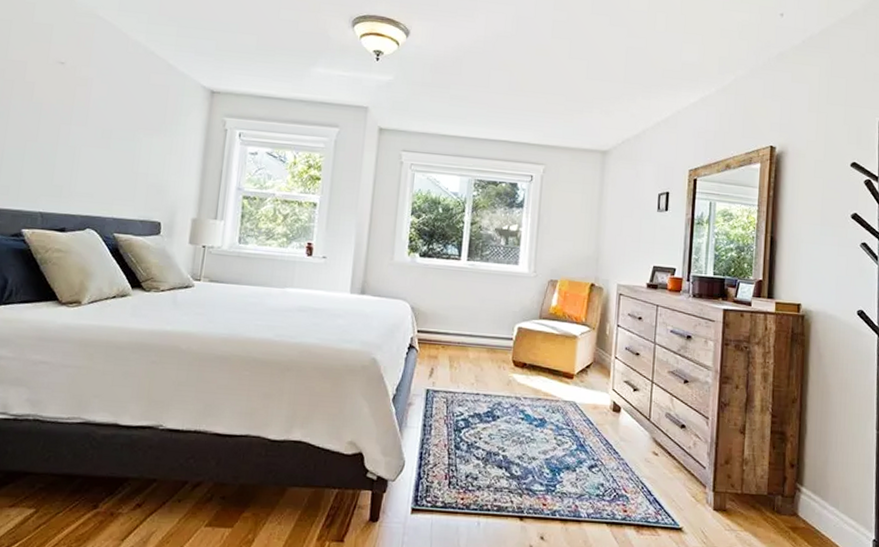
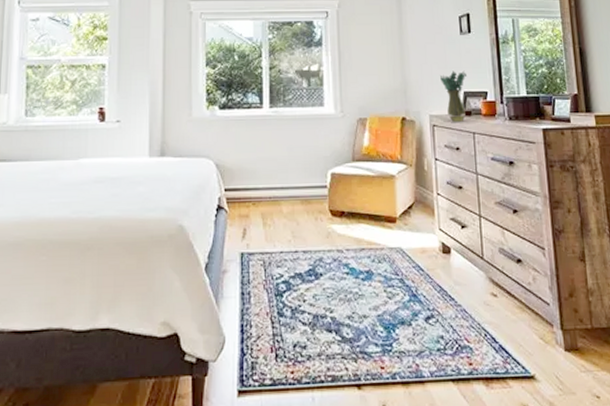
vase: none [632,245,658,294] -> present [440,70,467,122]

